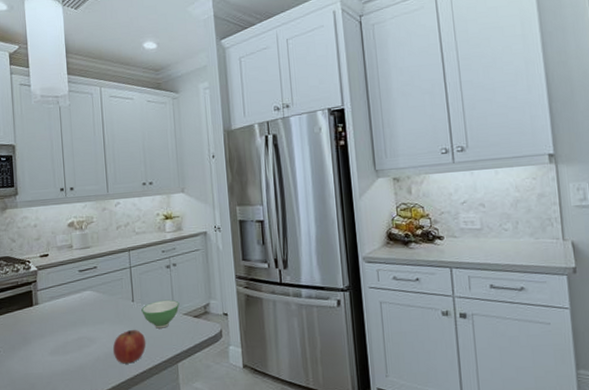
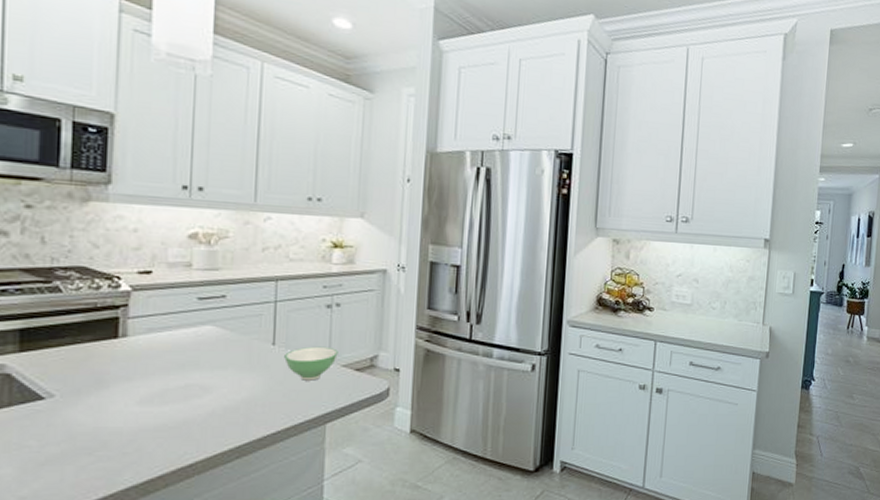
fruit: present [112,330,146,364] -> none [235,380,286,421]

